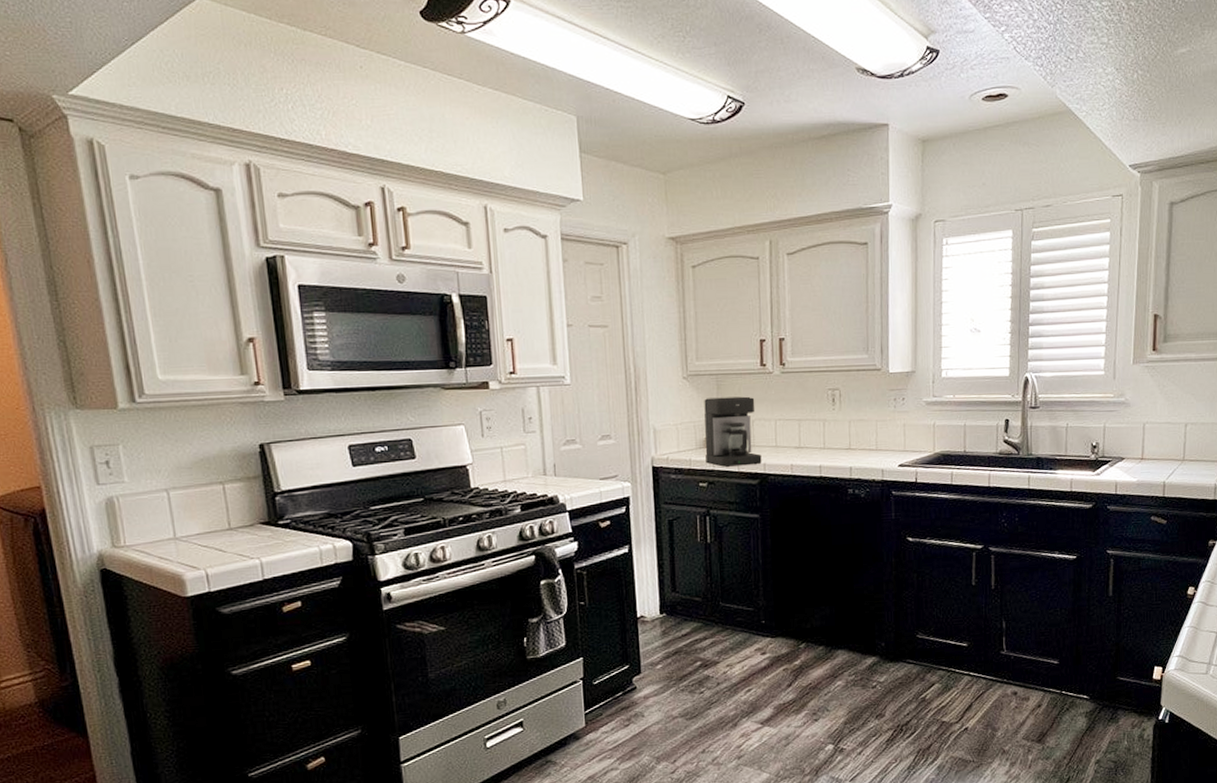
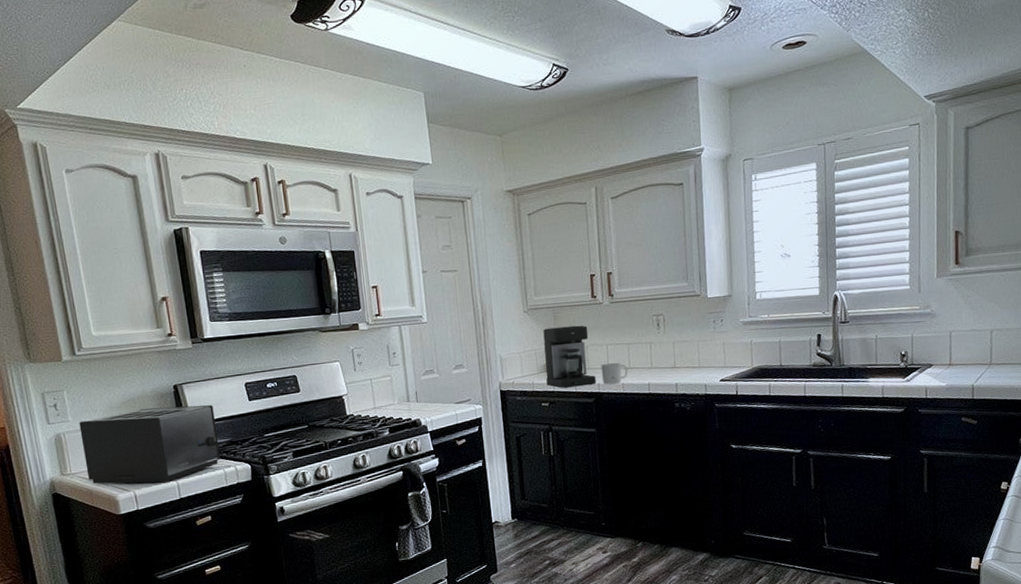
toaster: none [137,469,315,560] -> present [79,405,221,484]
mug: none [767,440,798,466] -> present [600,362,628,385]

